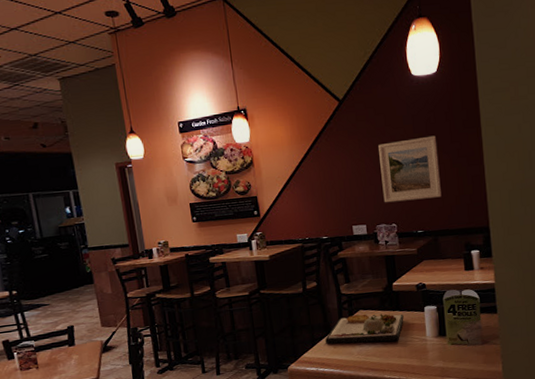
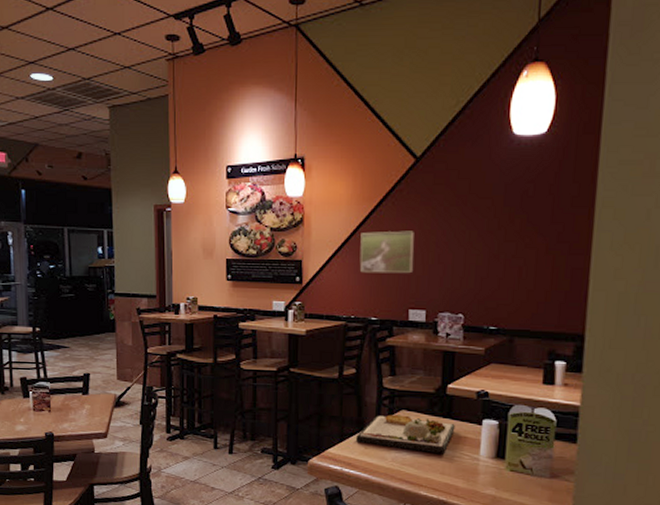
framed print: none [303,161,351,201] -> present [360,231,415,273]
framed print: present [378,135,442,203] -> none [452,212,533,290]

